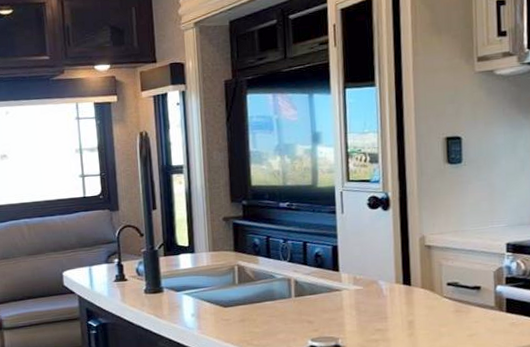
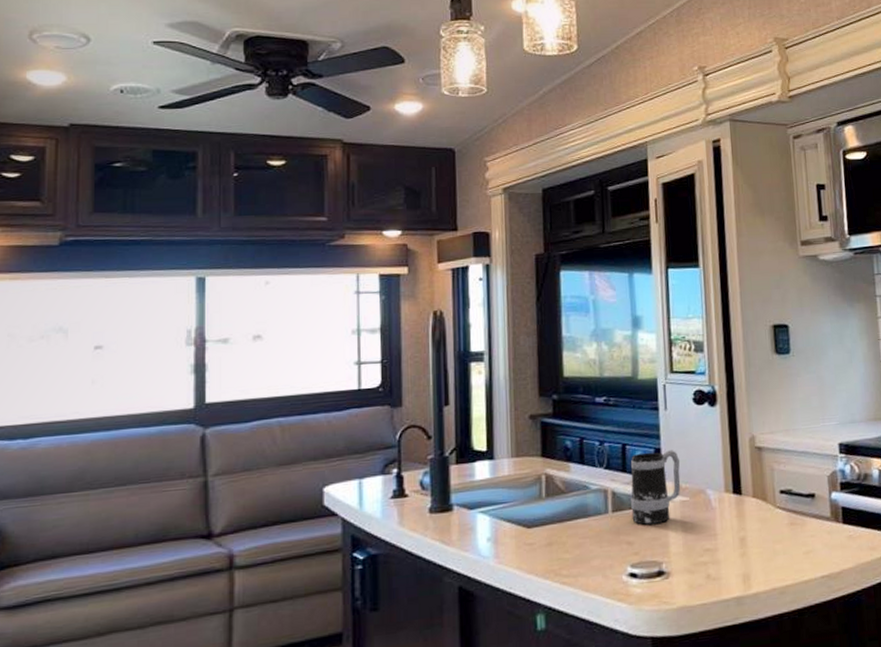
mug: none [310,247,356,308] -> present [630,450,681,525]

